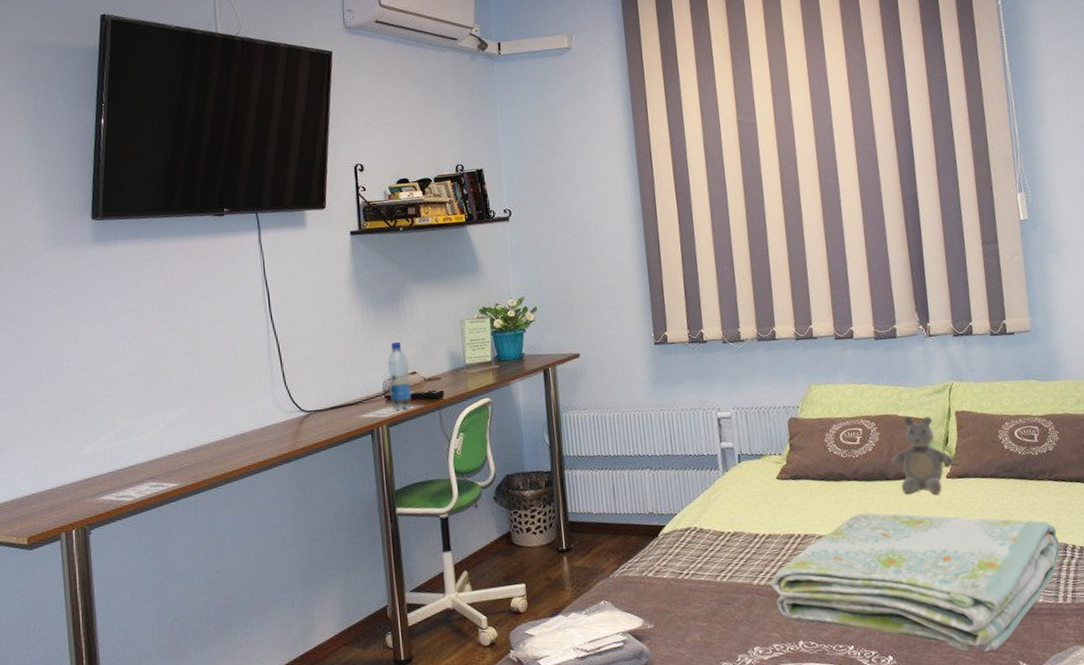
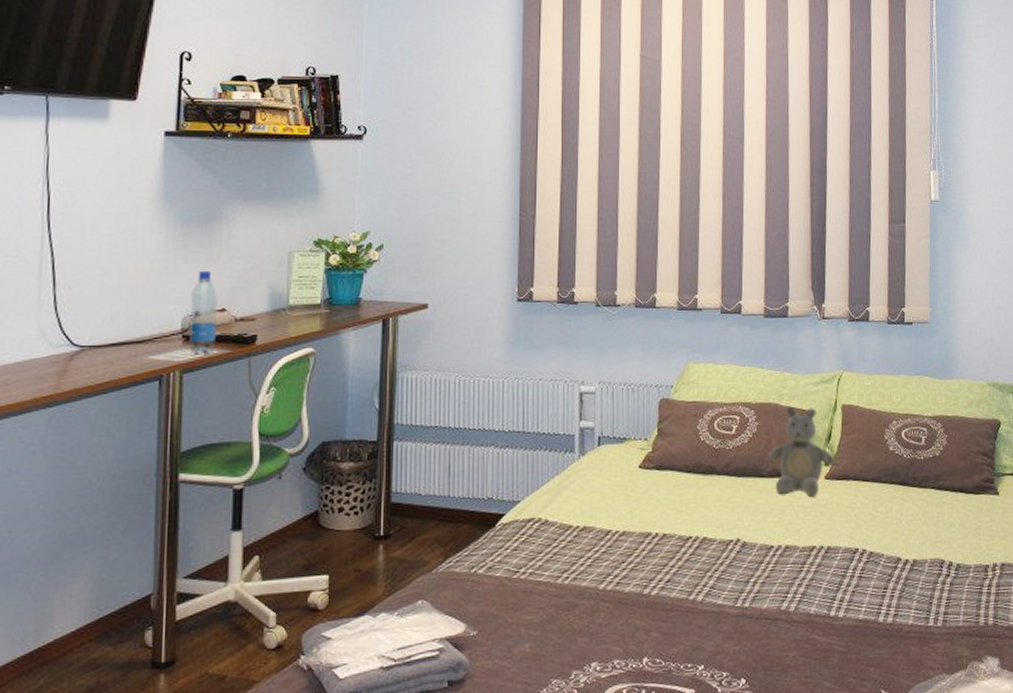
towel: present [770,512,1060,652] -> none [618,513,936,677]

